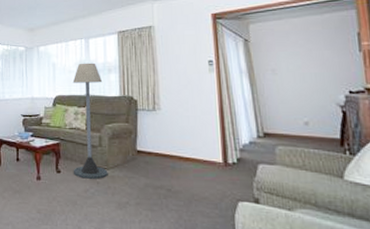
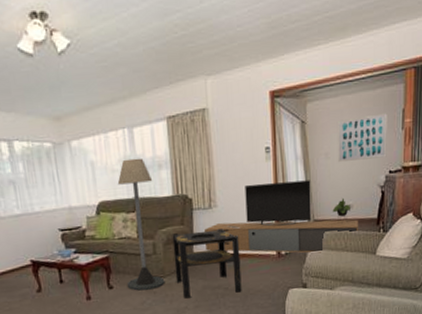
side table: none [117,130,186,196] -> present [172,229,242,299]
media console: none [148,92,317,168] -> present [205,180,358,254]
wall art: none [284,36,344,79] -> present [338,113,387,163]

